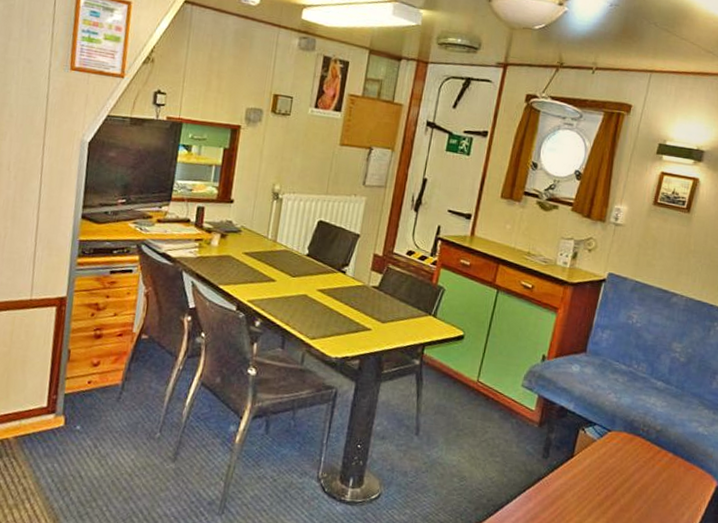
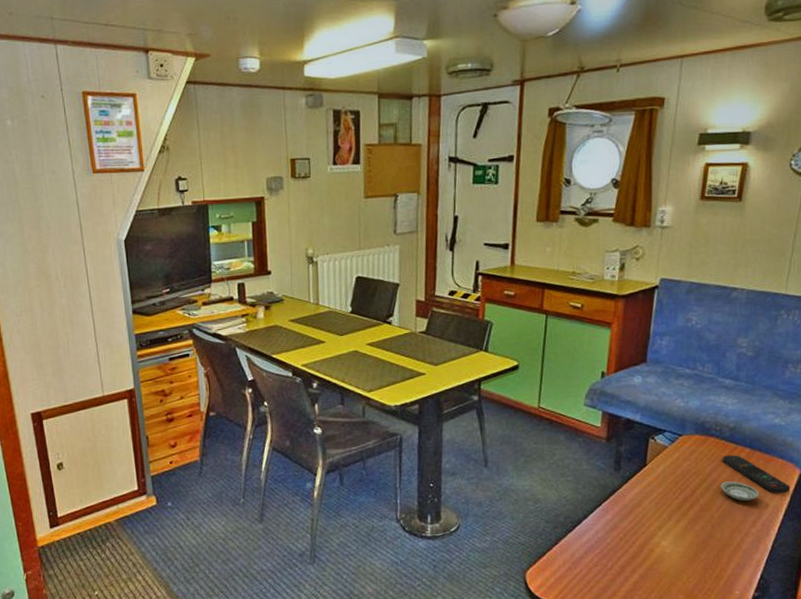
saucer: none [641,484,677,507] -> present [720,481,759,501]
remote control: none [646,457,707,504] -> present [722,455,791,494]

